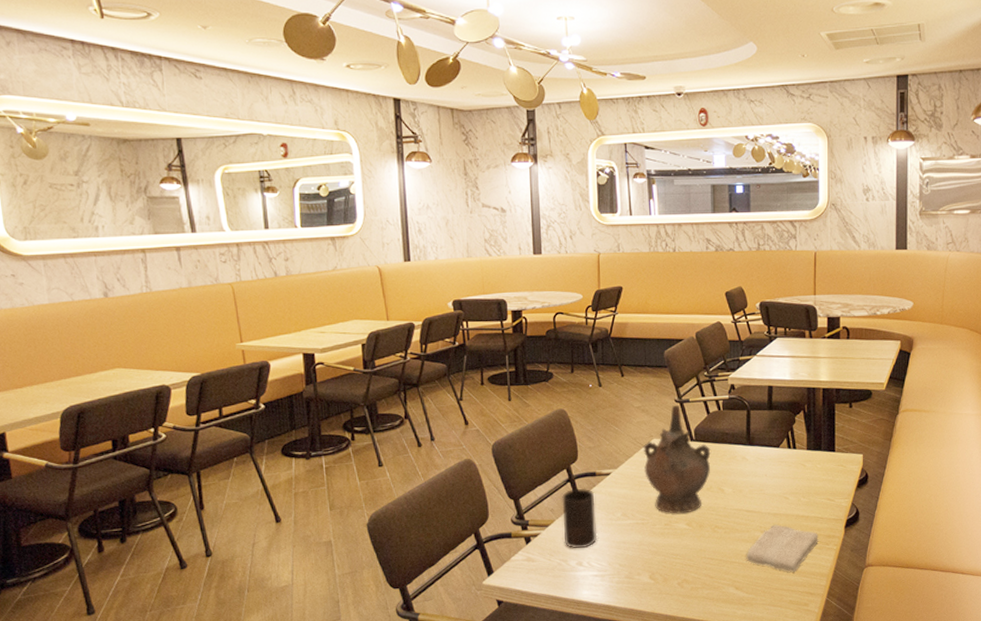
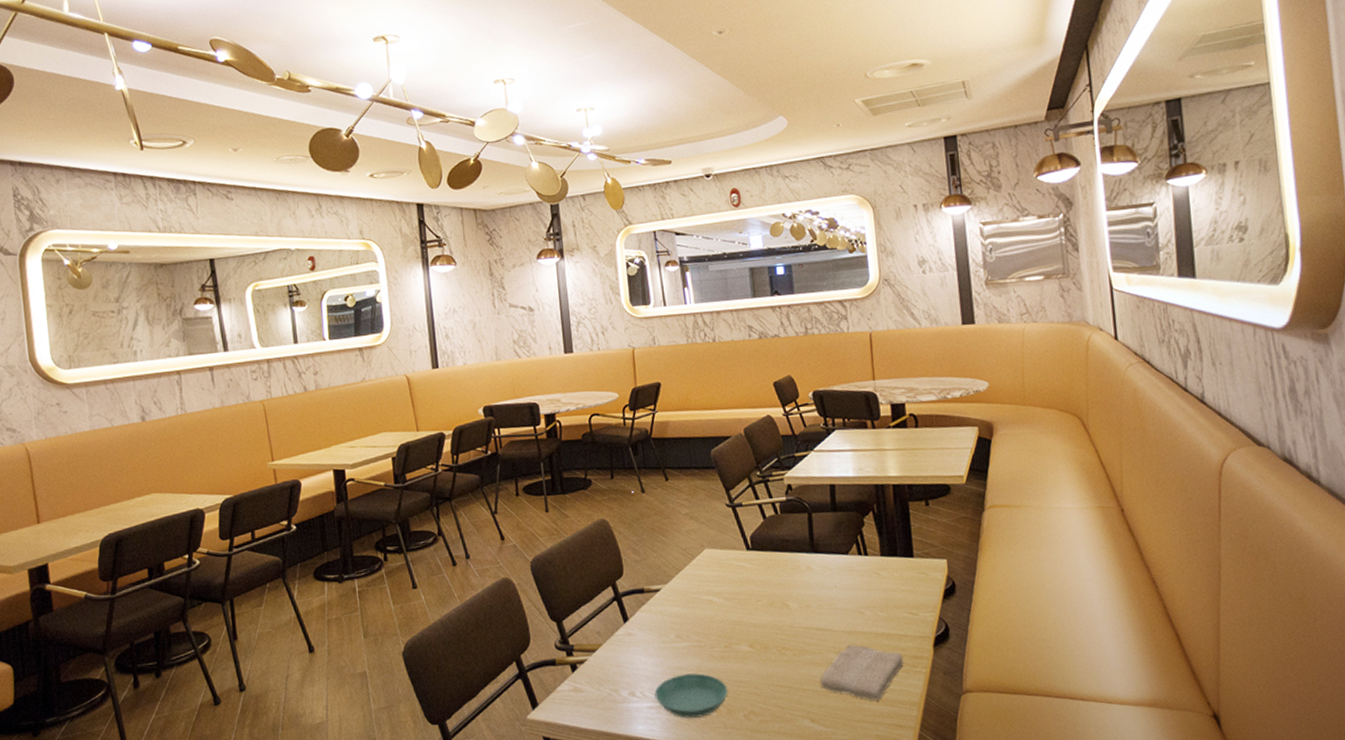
cup: present [562,488,598,548] -> none [608,606,650,676]
saucer: none [600,547,666,585] -> present [654,673,729,718]
ceremonial vessel: present [643,405,711,514] -> none [694,510,772,634]

